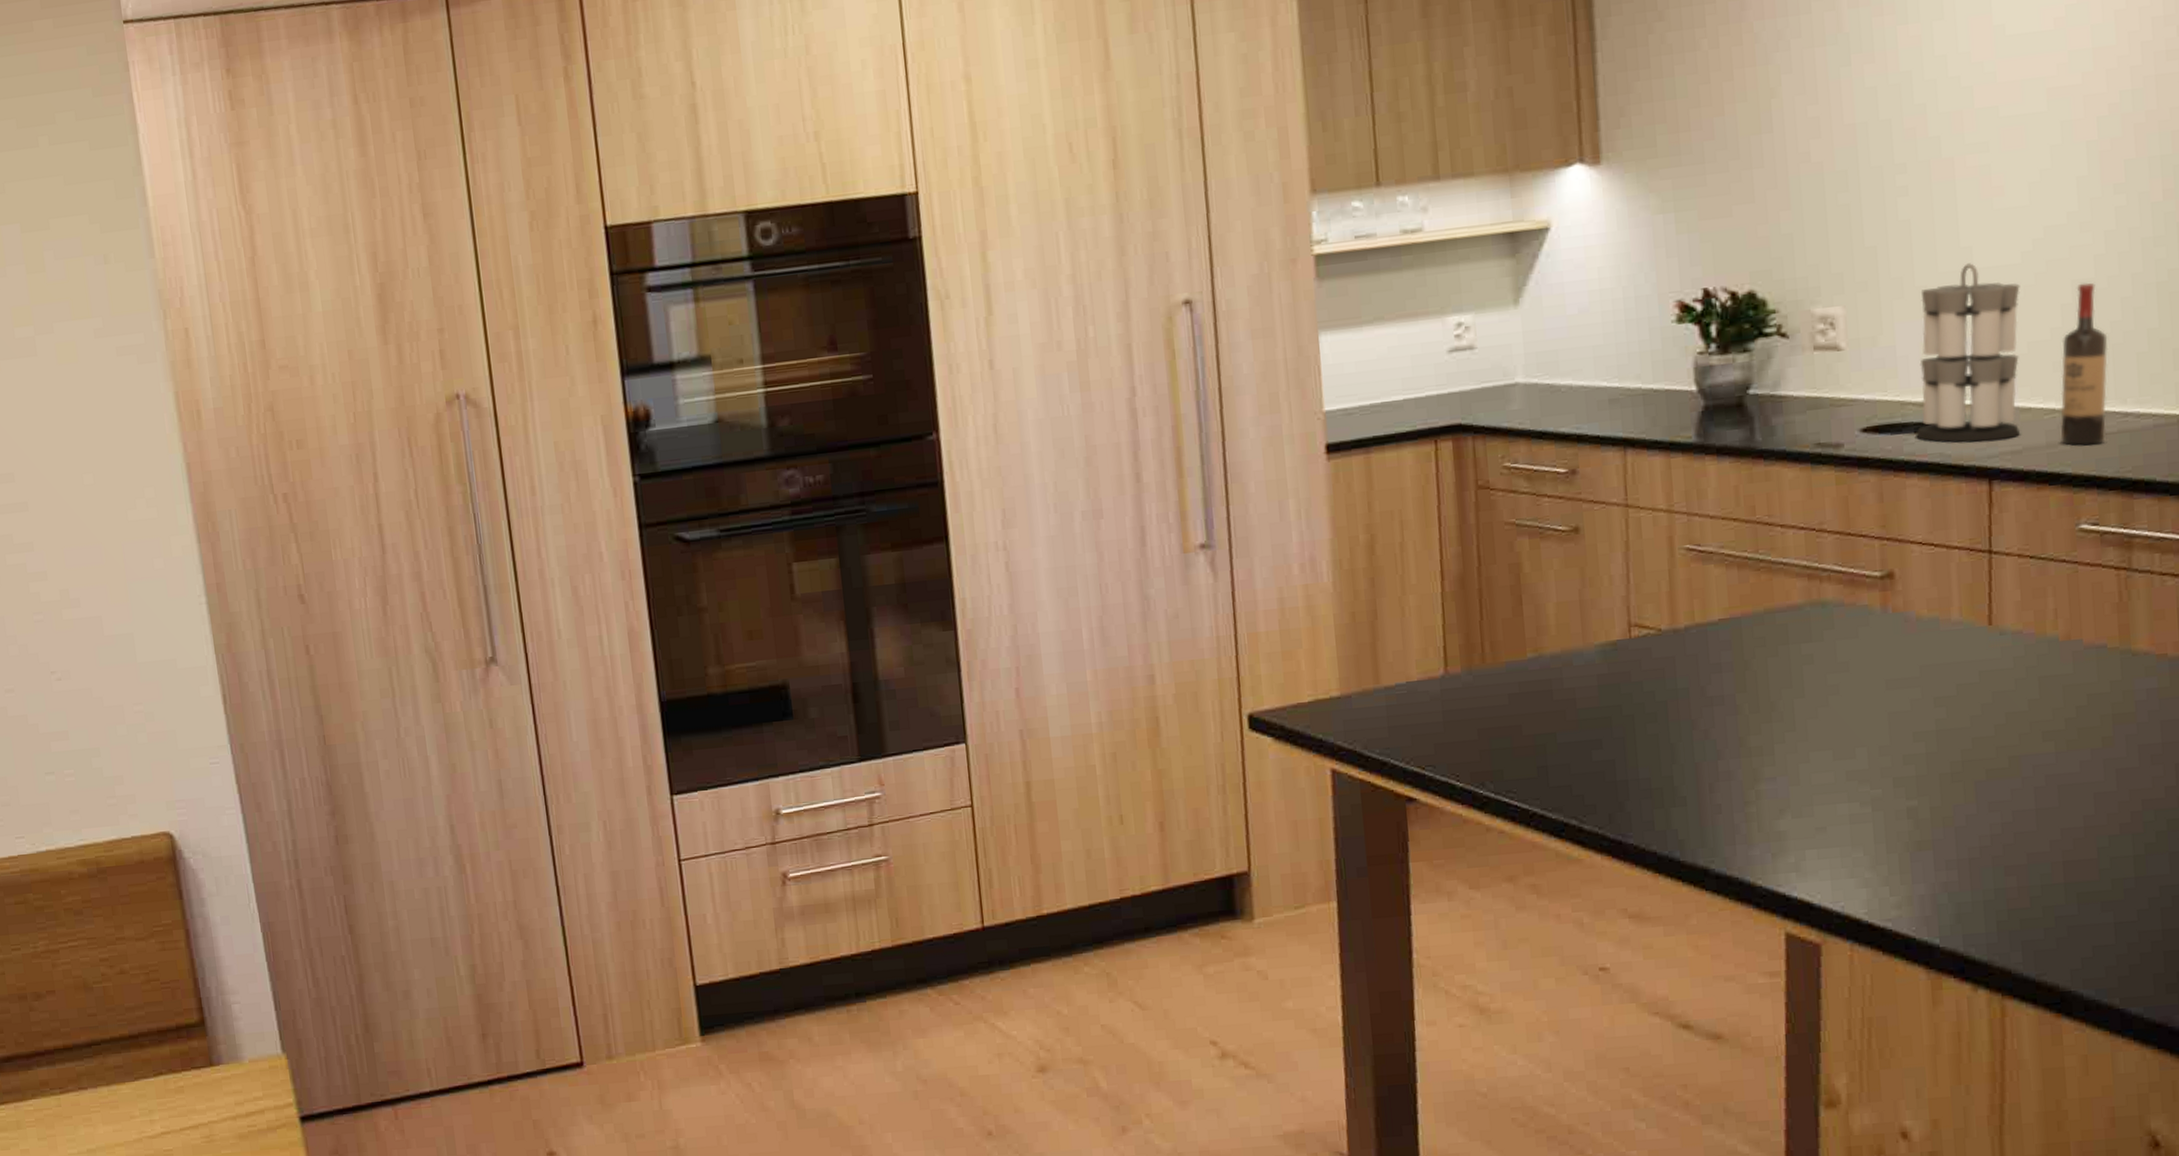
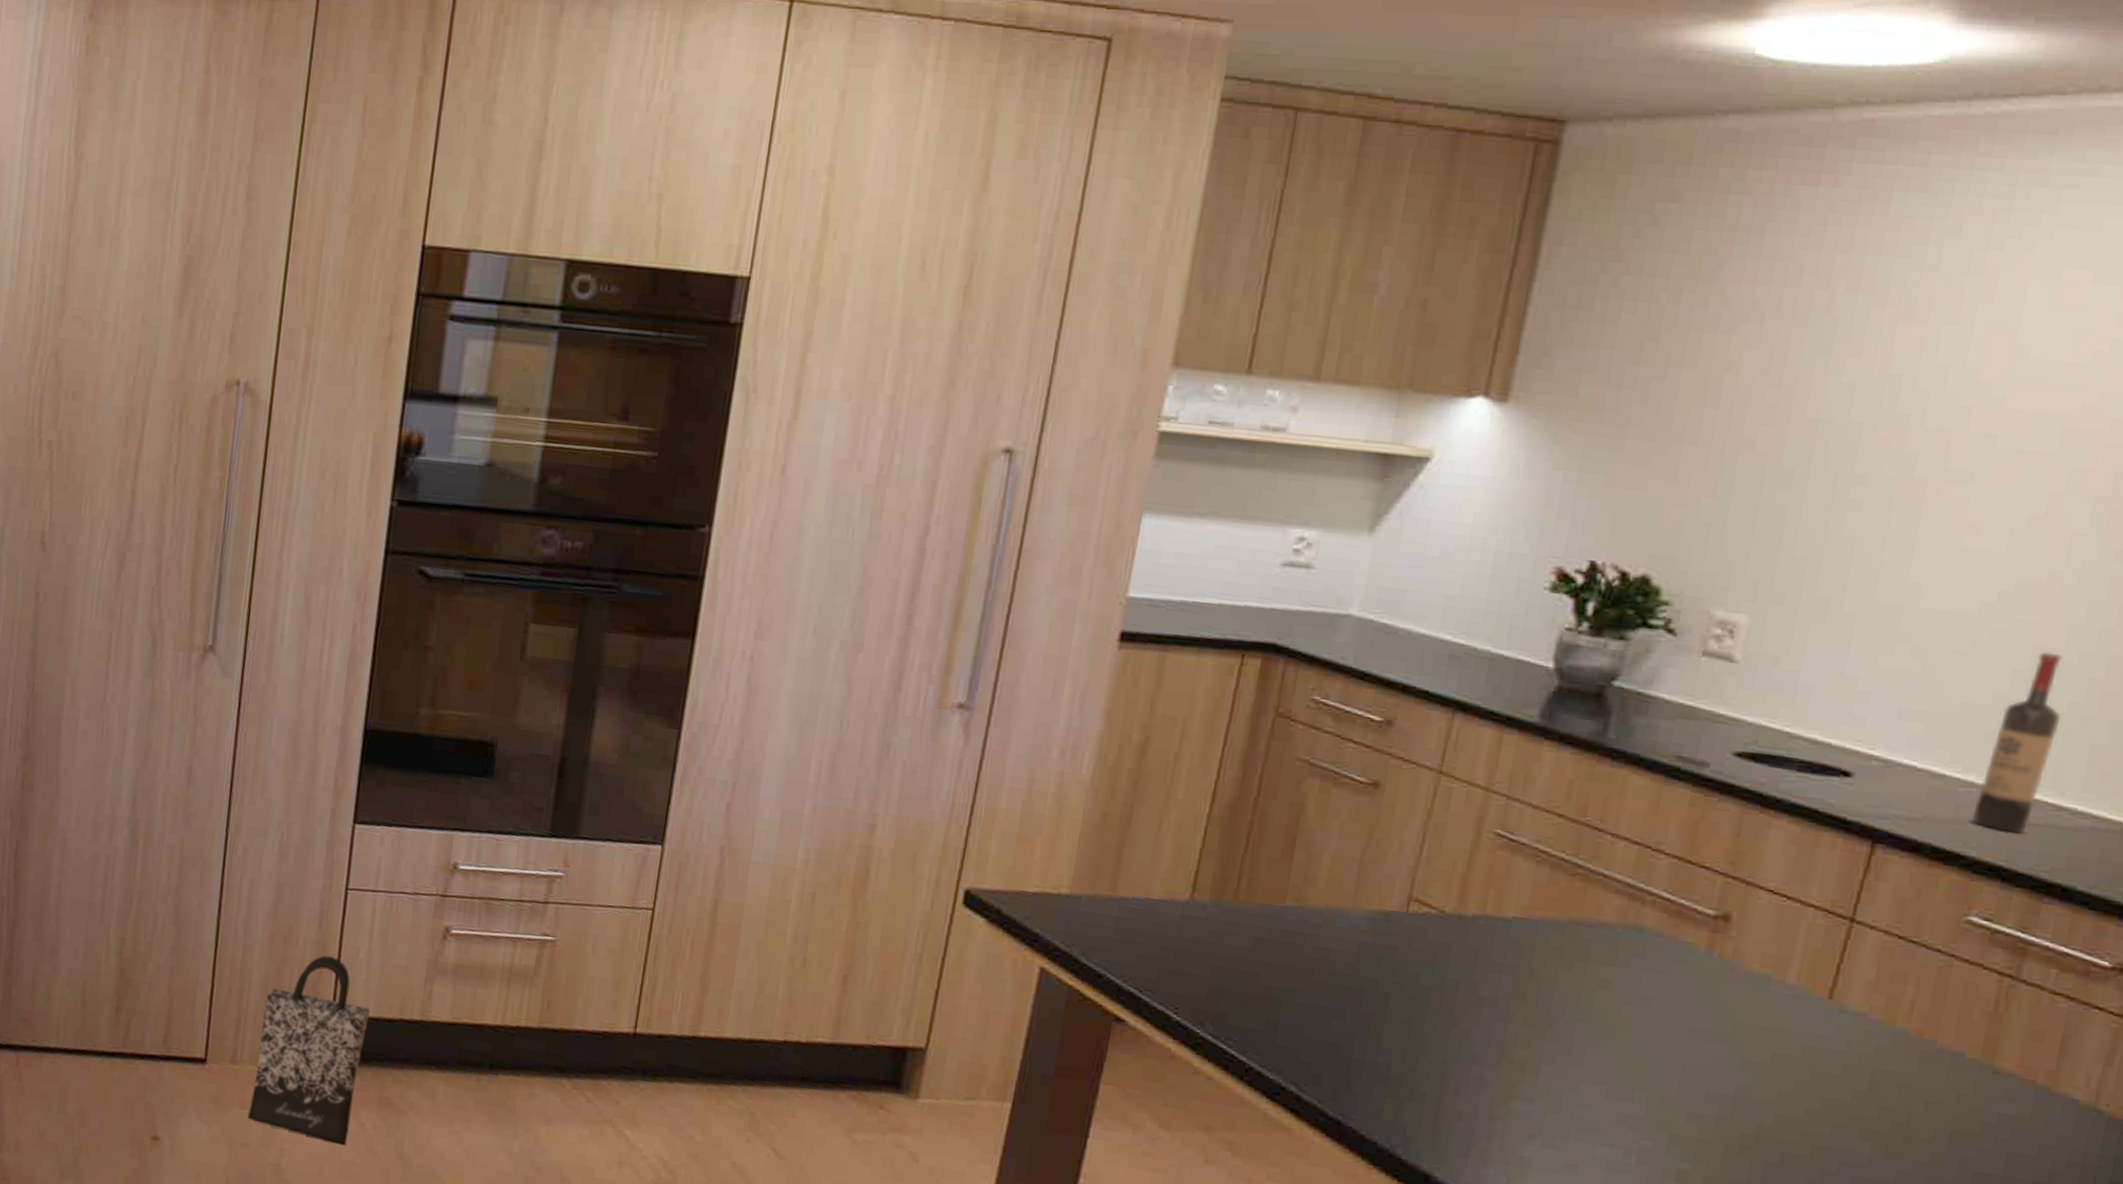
shopping bag: none [626,929,738,1110] -> present [248,955,370,1145]
spice rack: present [1916,263,2021,443] -> none [1797,600,1970,804]

